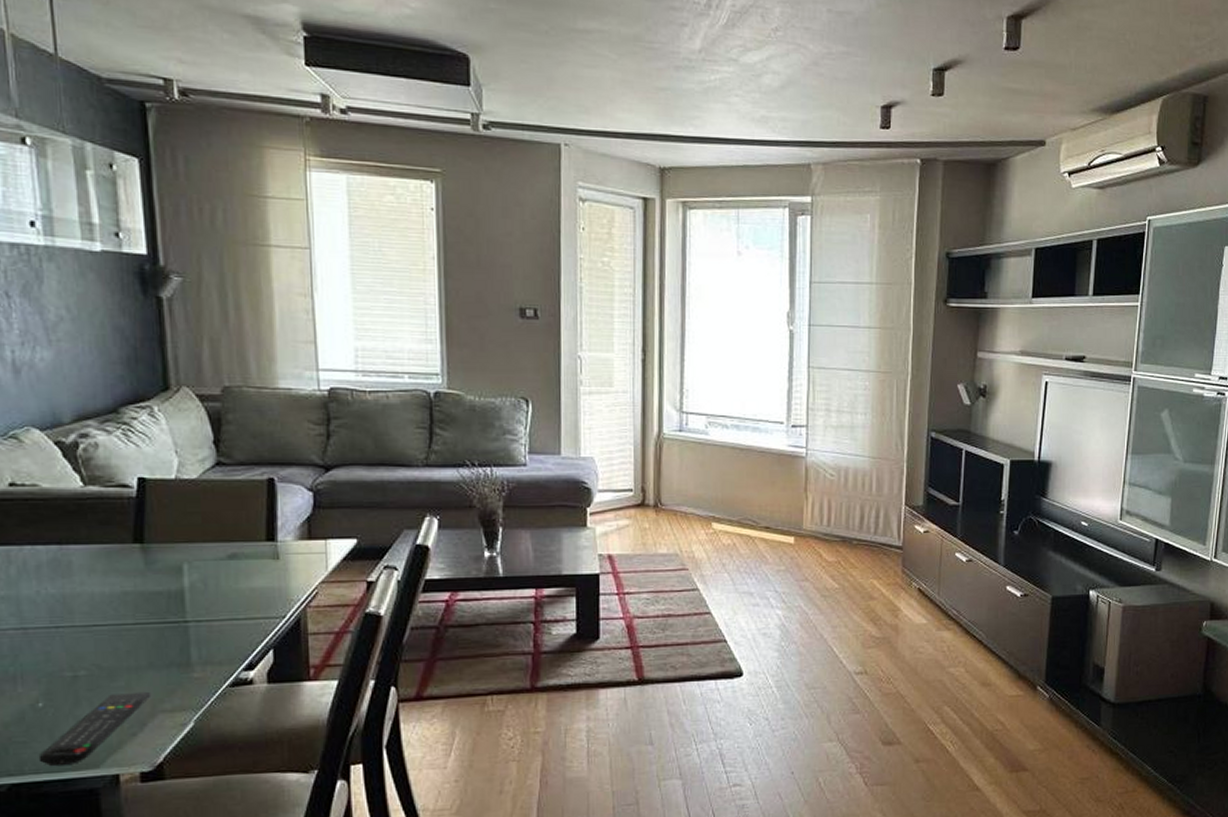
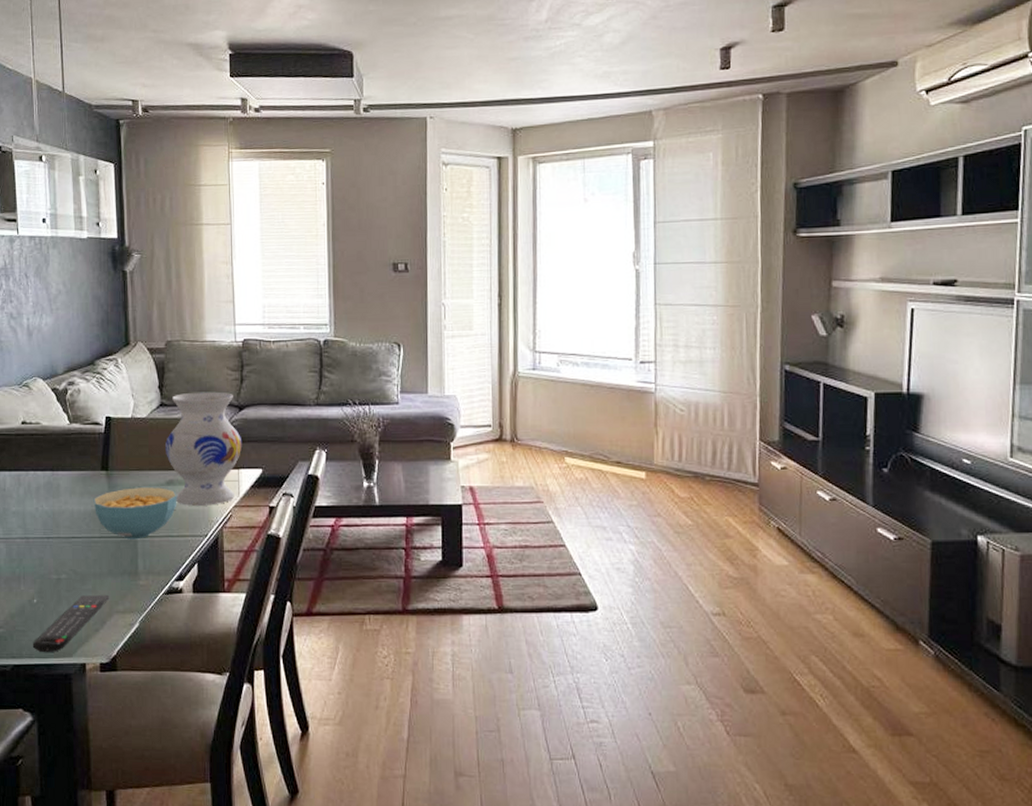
cereal bowl: none [123,562,244,625] -> present [93,487,177,540]
vase: none [225,449,331,583] -> present [166,391,243,506]

